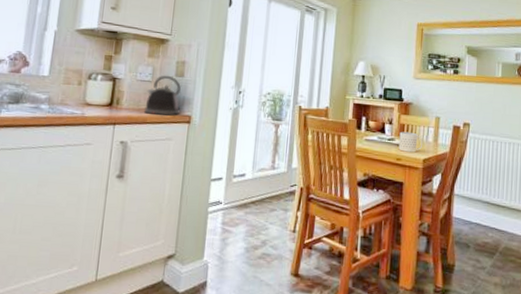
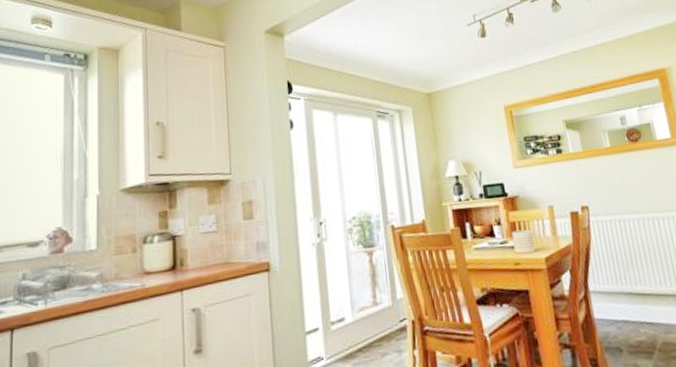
kettle: present [144,75,182,117] -> none [213,220,255,271]

